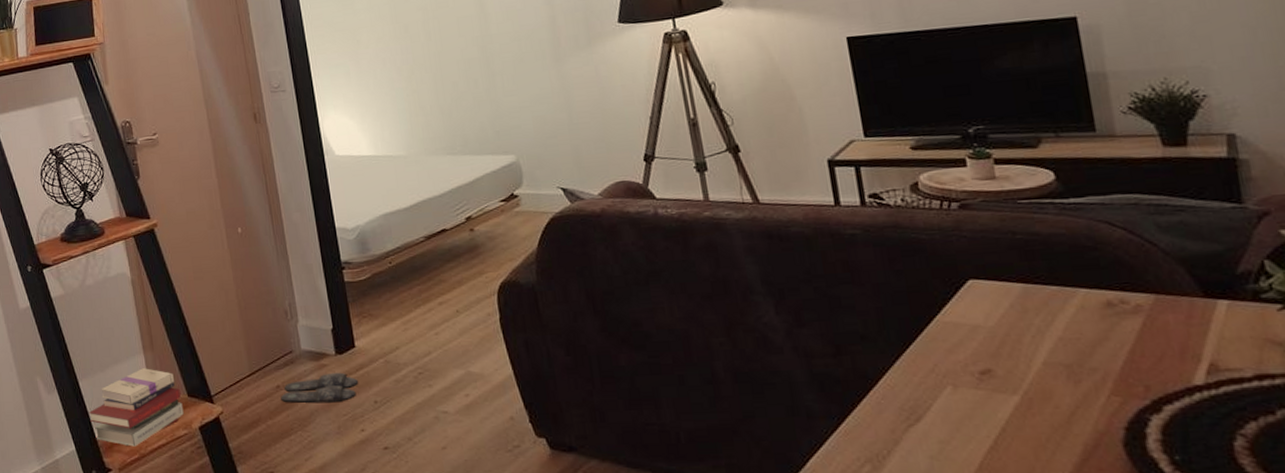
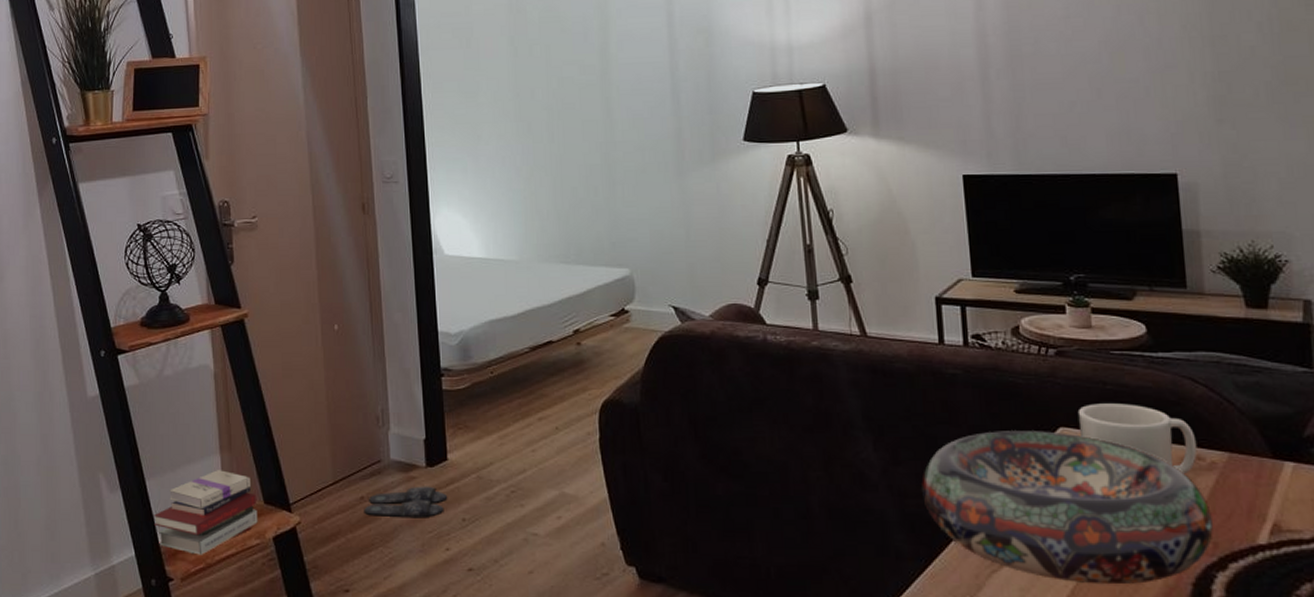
decorative bowl: none [827,284,1144,433] -> present [921,431,1213,585]
mug: none [987,252,1121,318] -> present [1077,403,1198,473]

